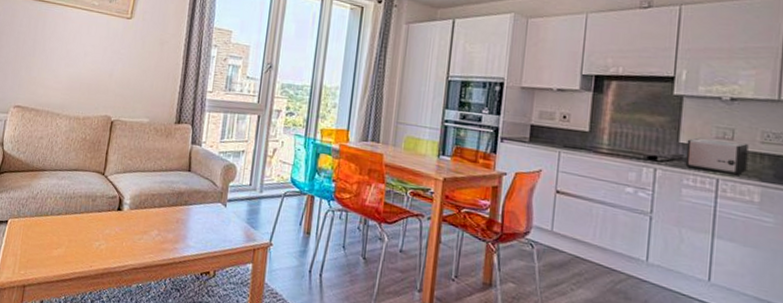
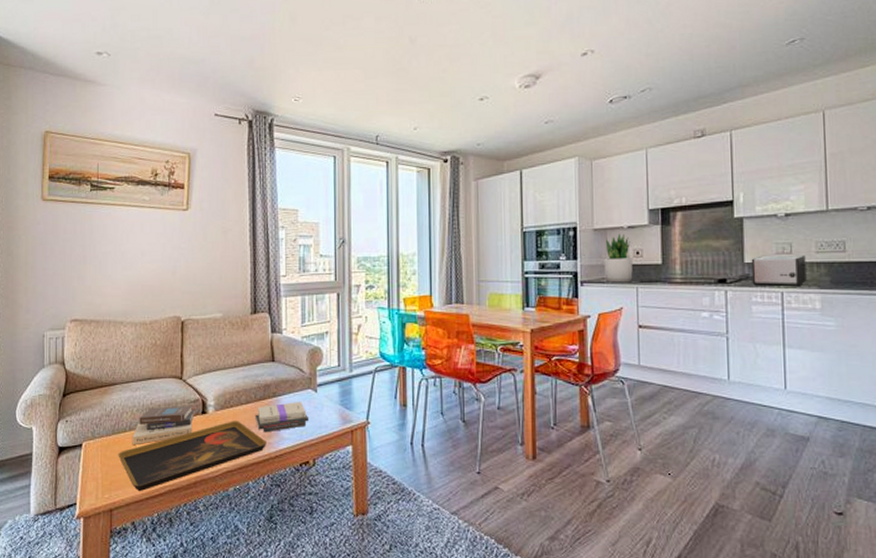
decorative tray: none [37,221,173,274] -> present [118,421,267,492]
books: none [51,197,111,230] -> present [132,405,194,446]
books: none [165,211,215,238] -> present [254,402,308,433]
planter: none [527,95,558,146] -> present [604,233,633,283]

